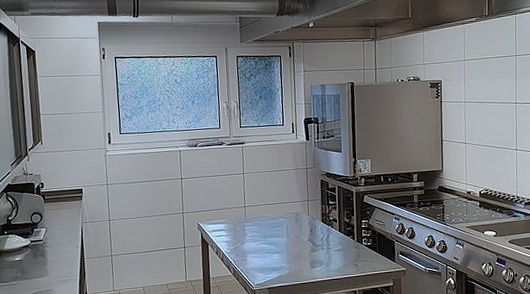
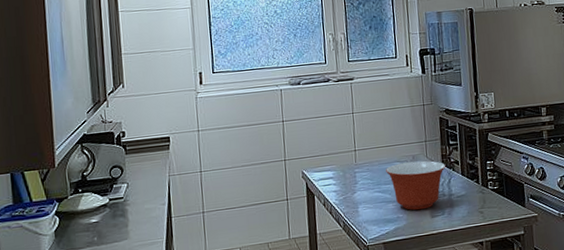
mixing bowl: none [272,217,326,261] -> present [386,160,446,210]

